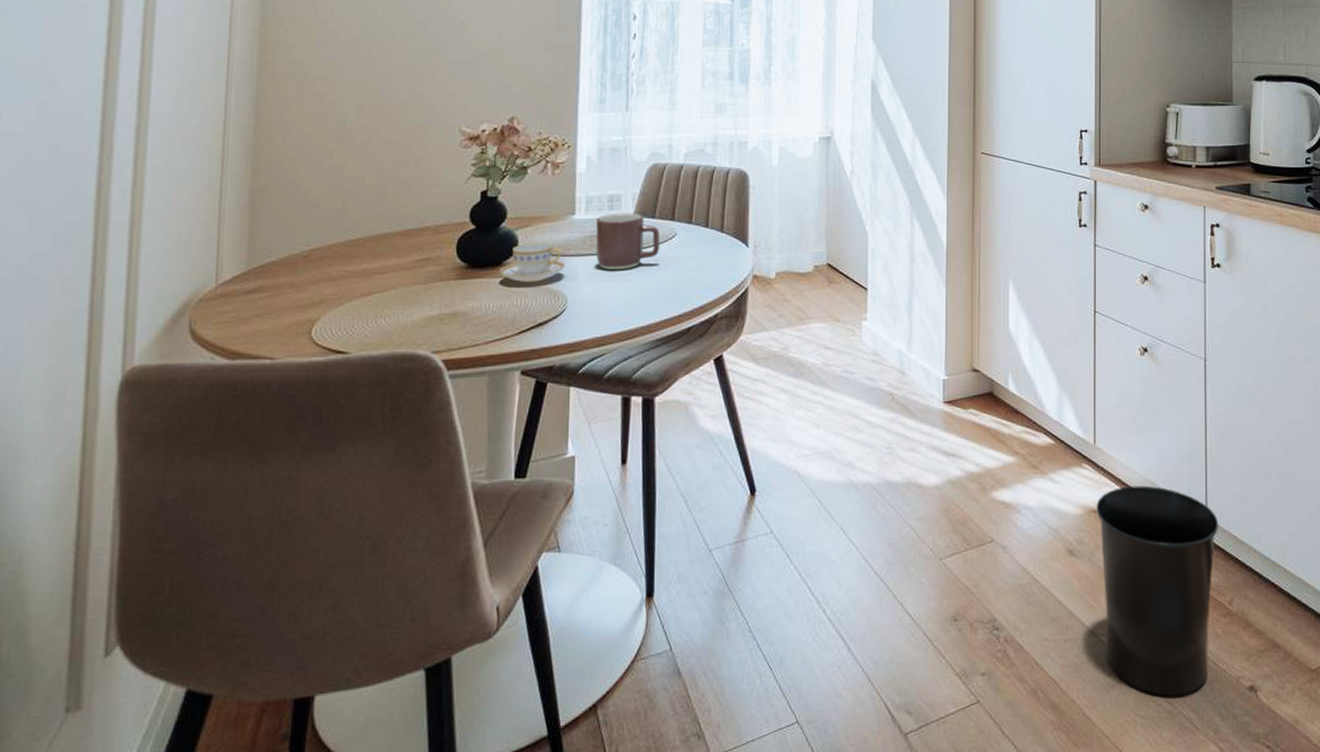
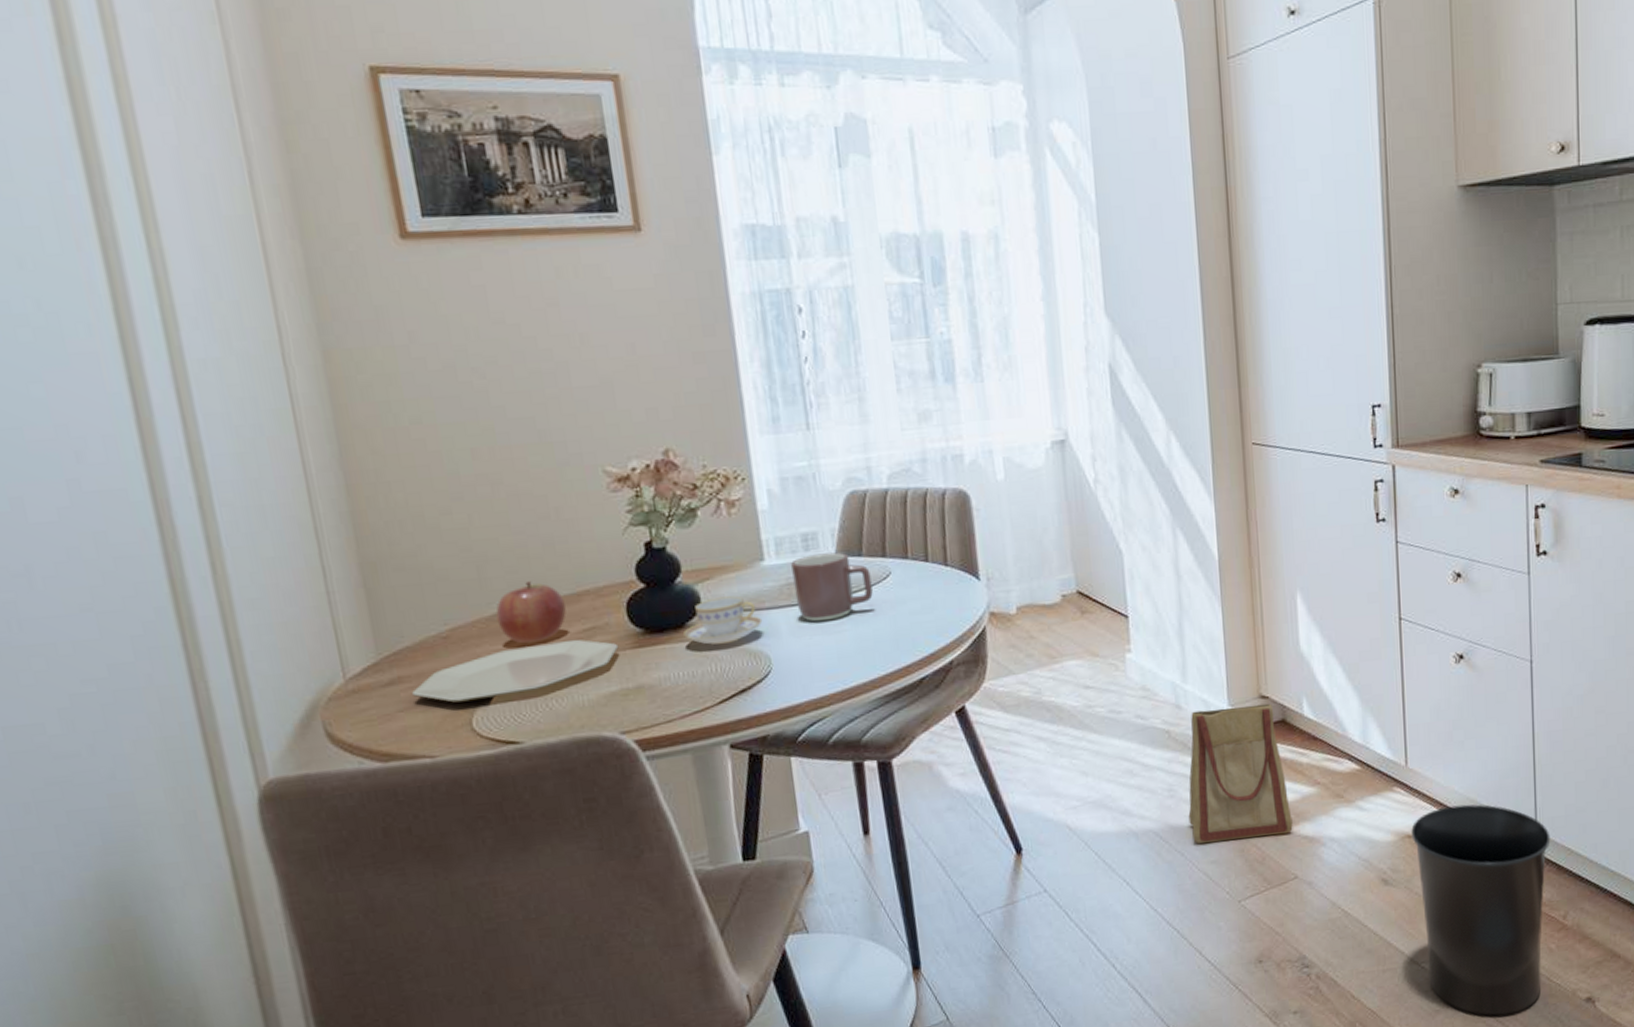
plate: none [268,267,445,313] -> present [412,639,619,703]
fruit: none [350,215,408,267] -> present [496,581,566,644]
shopping bag: none [903,376,993,501] -> present [1188,703,1293,844]

